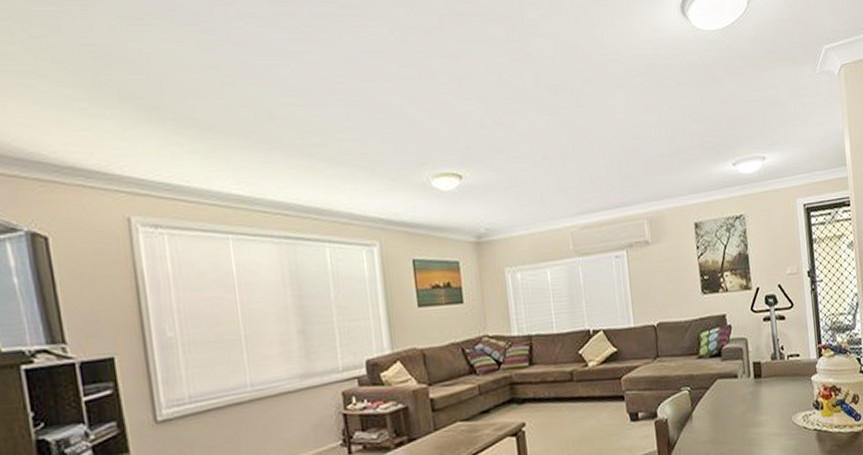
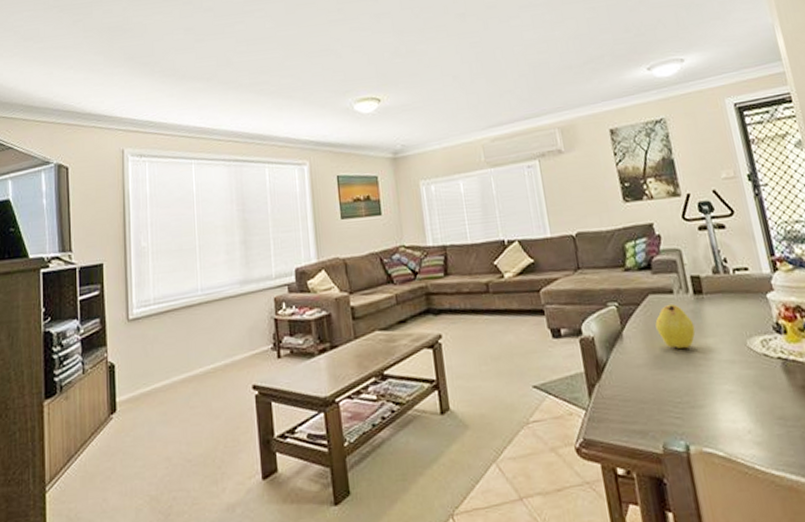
fruit: none [720,387,753,426] -> present [655,303,695,349]

